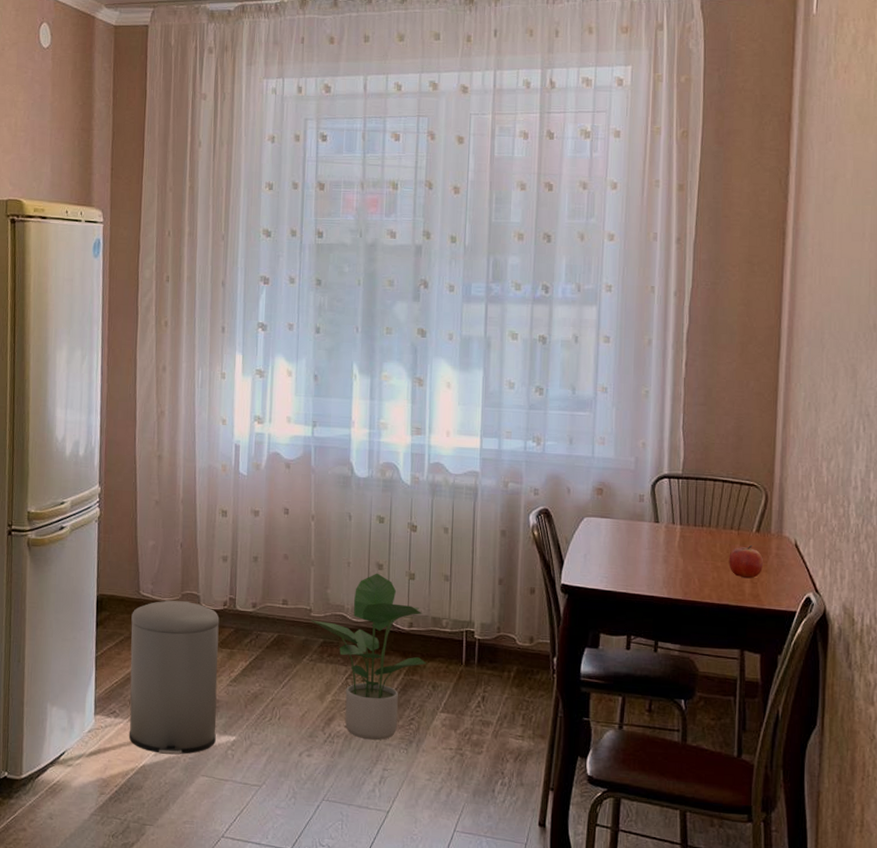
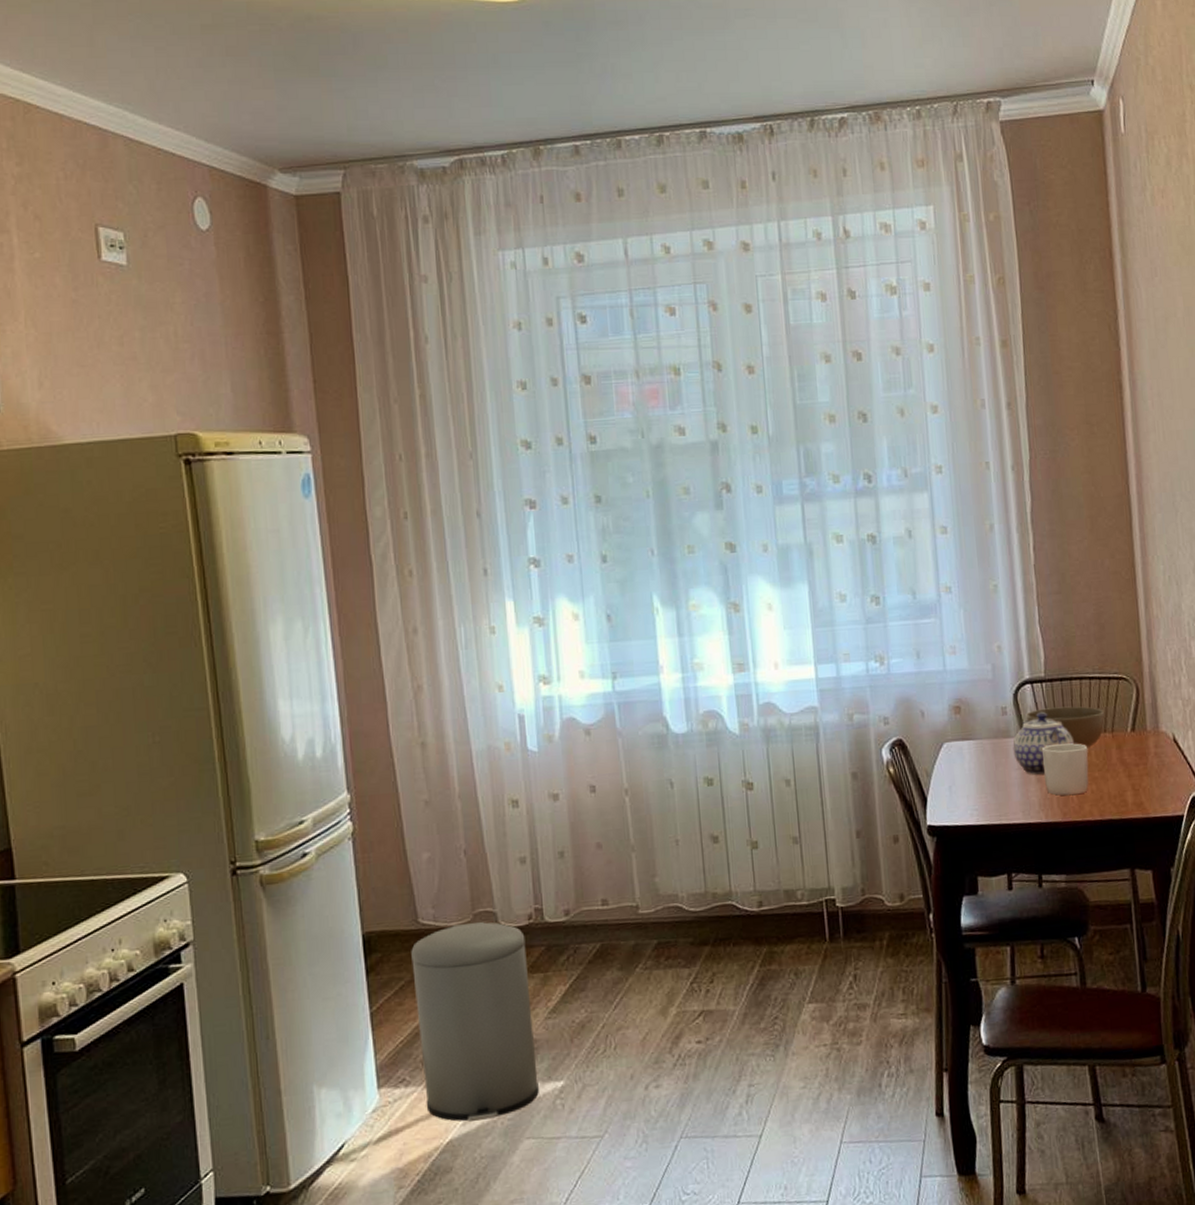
potted plant: present [310,573,427,740] -> none [639,847,785,1053]
teapot: none [645,503,703,558] -> present [1013,711,1075,776]
bowl: none [660,501,734,542] -> present [1025,706,1105,750]
mug: none [670,532,714,579] -> present [1041,742,1089,796]
fruit: present [729,545,764,579] -> none [1106,747,1144,786]

